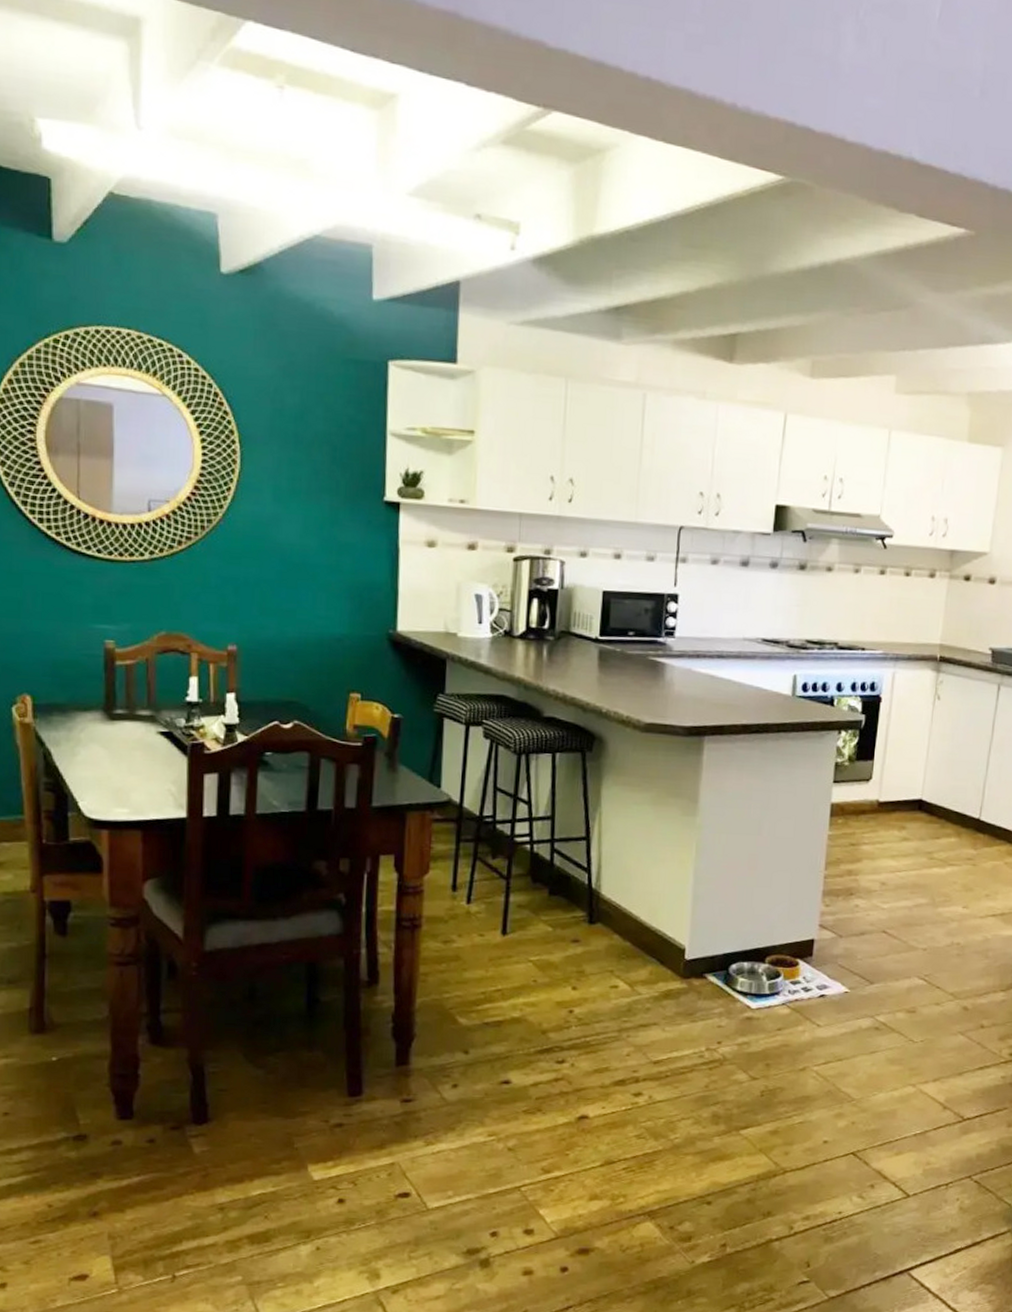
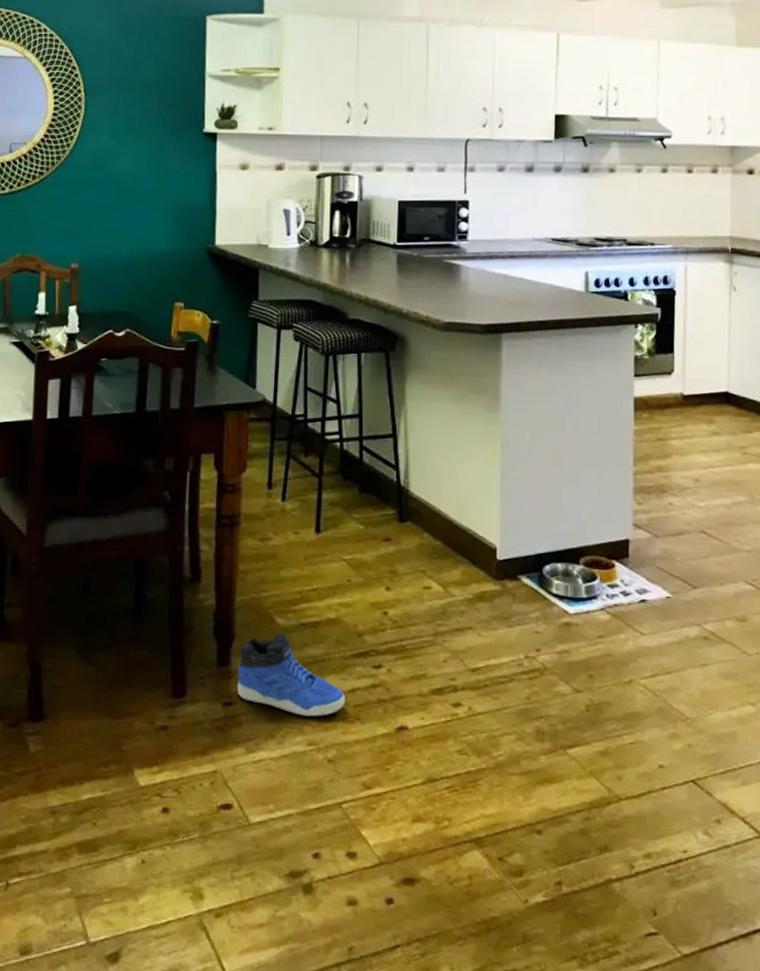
sneaker: none [416,1032,528,1110] -> present [237,633,346,717]

